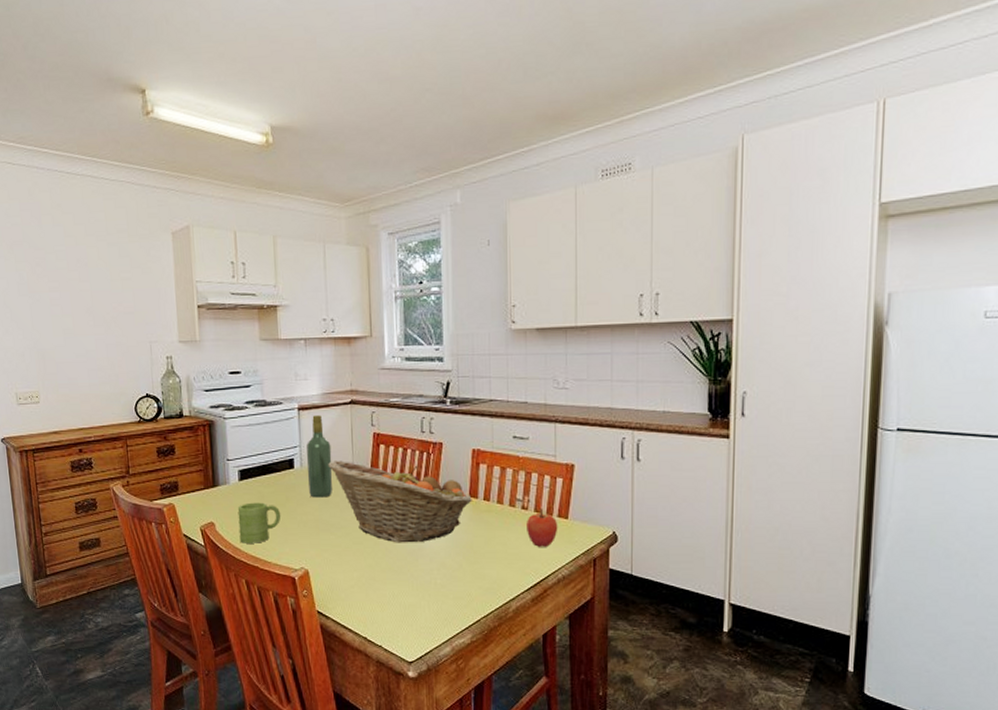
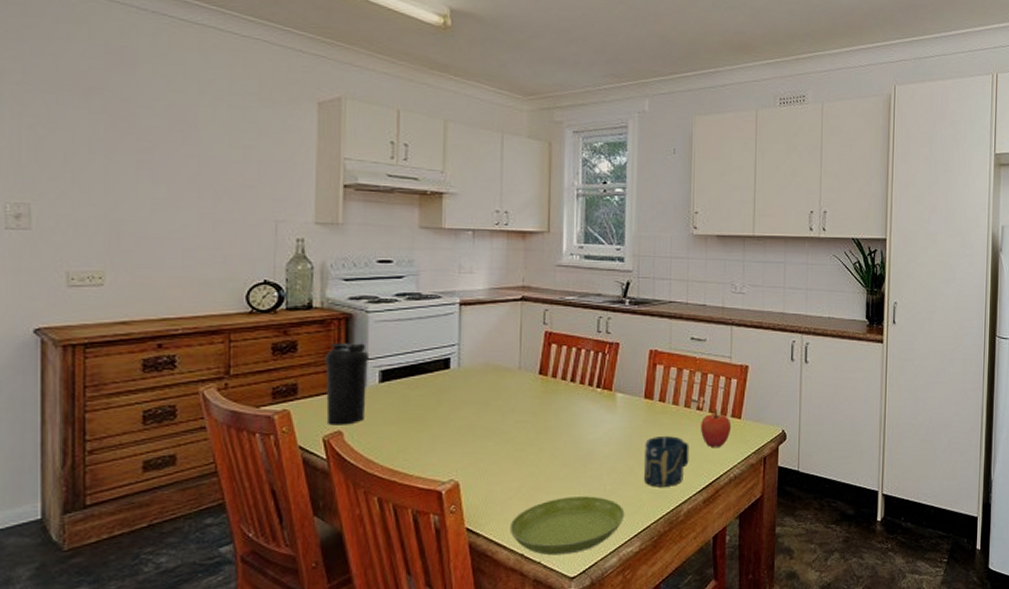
water bottle: none [196,446,230,517] -> present [325,343,368,425]
mug: present [237,502,281,543] -> none [374,407,430,455]
wine bottle: present [306,415,333,498] -> none [465,311,496,401]
fruit basket: present [328,461,472,543] -> none [491,360,647,448]
saucer: none [353,588,456,641] -> present [509,496,625,556]
cup: none [472,535,516,584] -> present [644,436,689,487]

